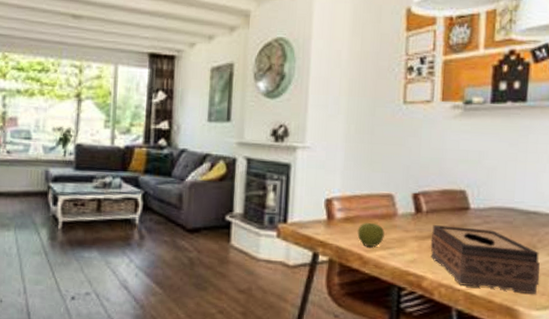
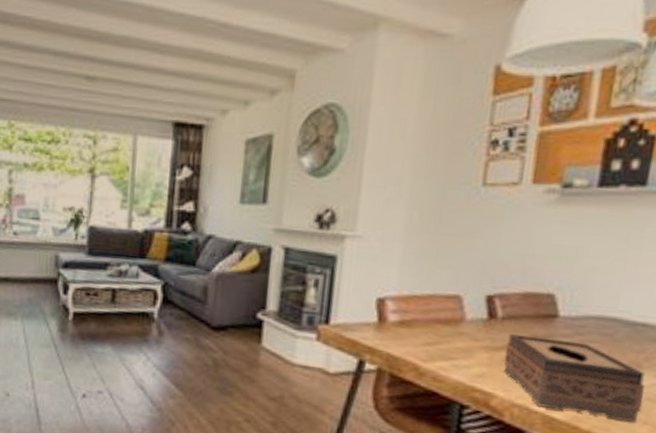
apple: present [357,223,385,247] -> none [413,328,448,356]

